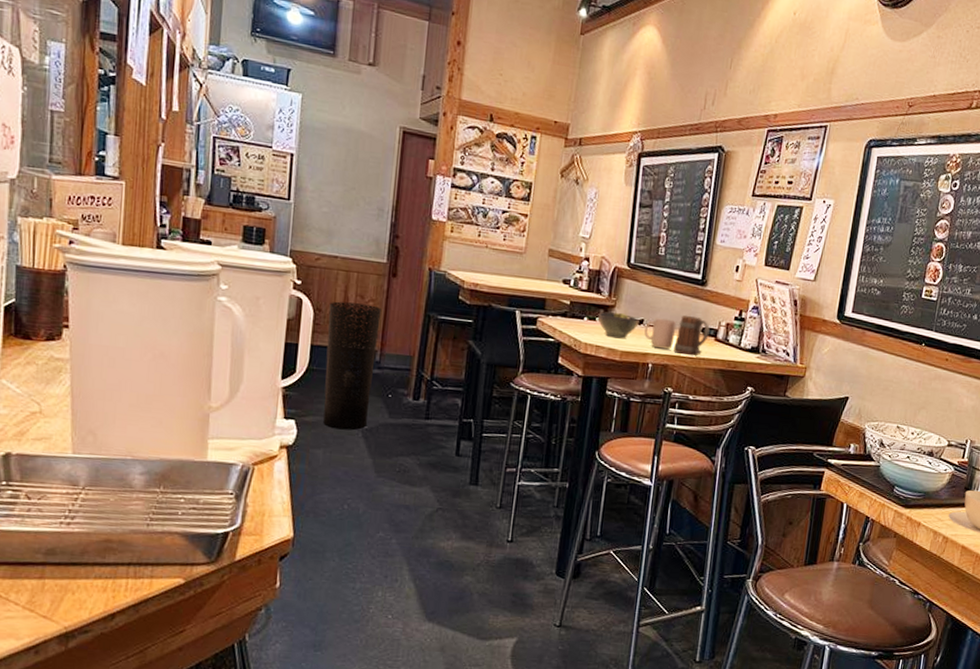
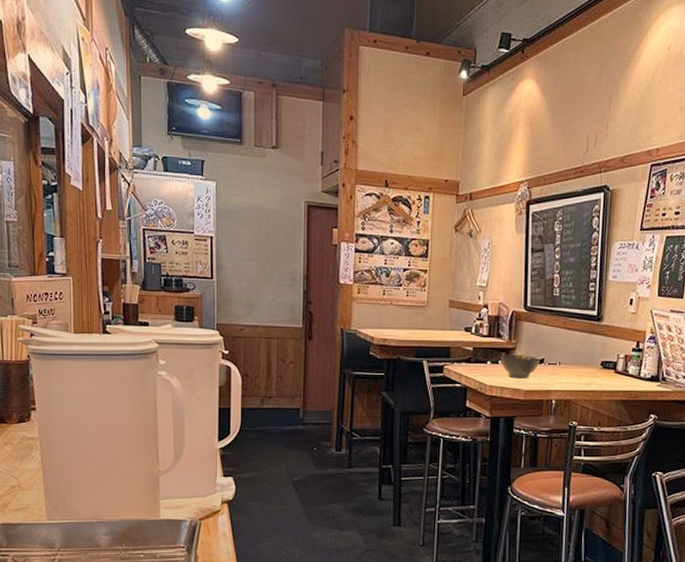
umbrella stand: present [323,301,381,430] -> none [255,366,301,483]
cup: present [644,318,677,350] -> none [546,356,576,385]
beer mug: present [673,315,710,357] -> none [575,350,609,390]

